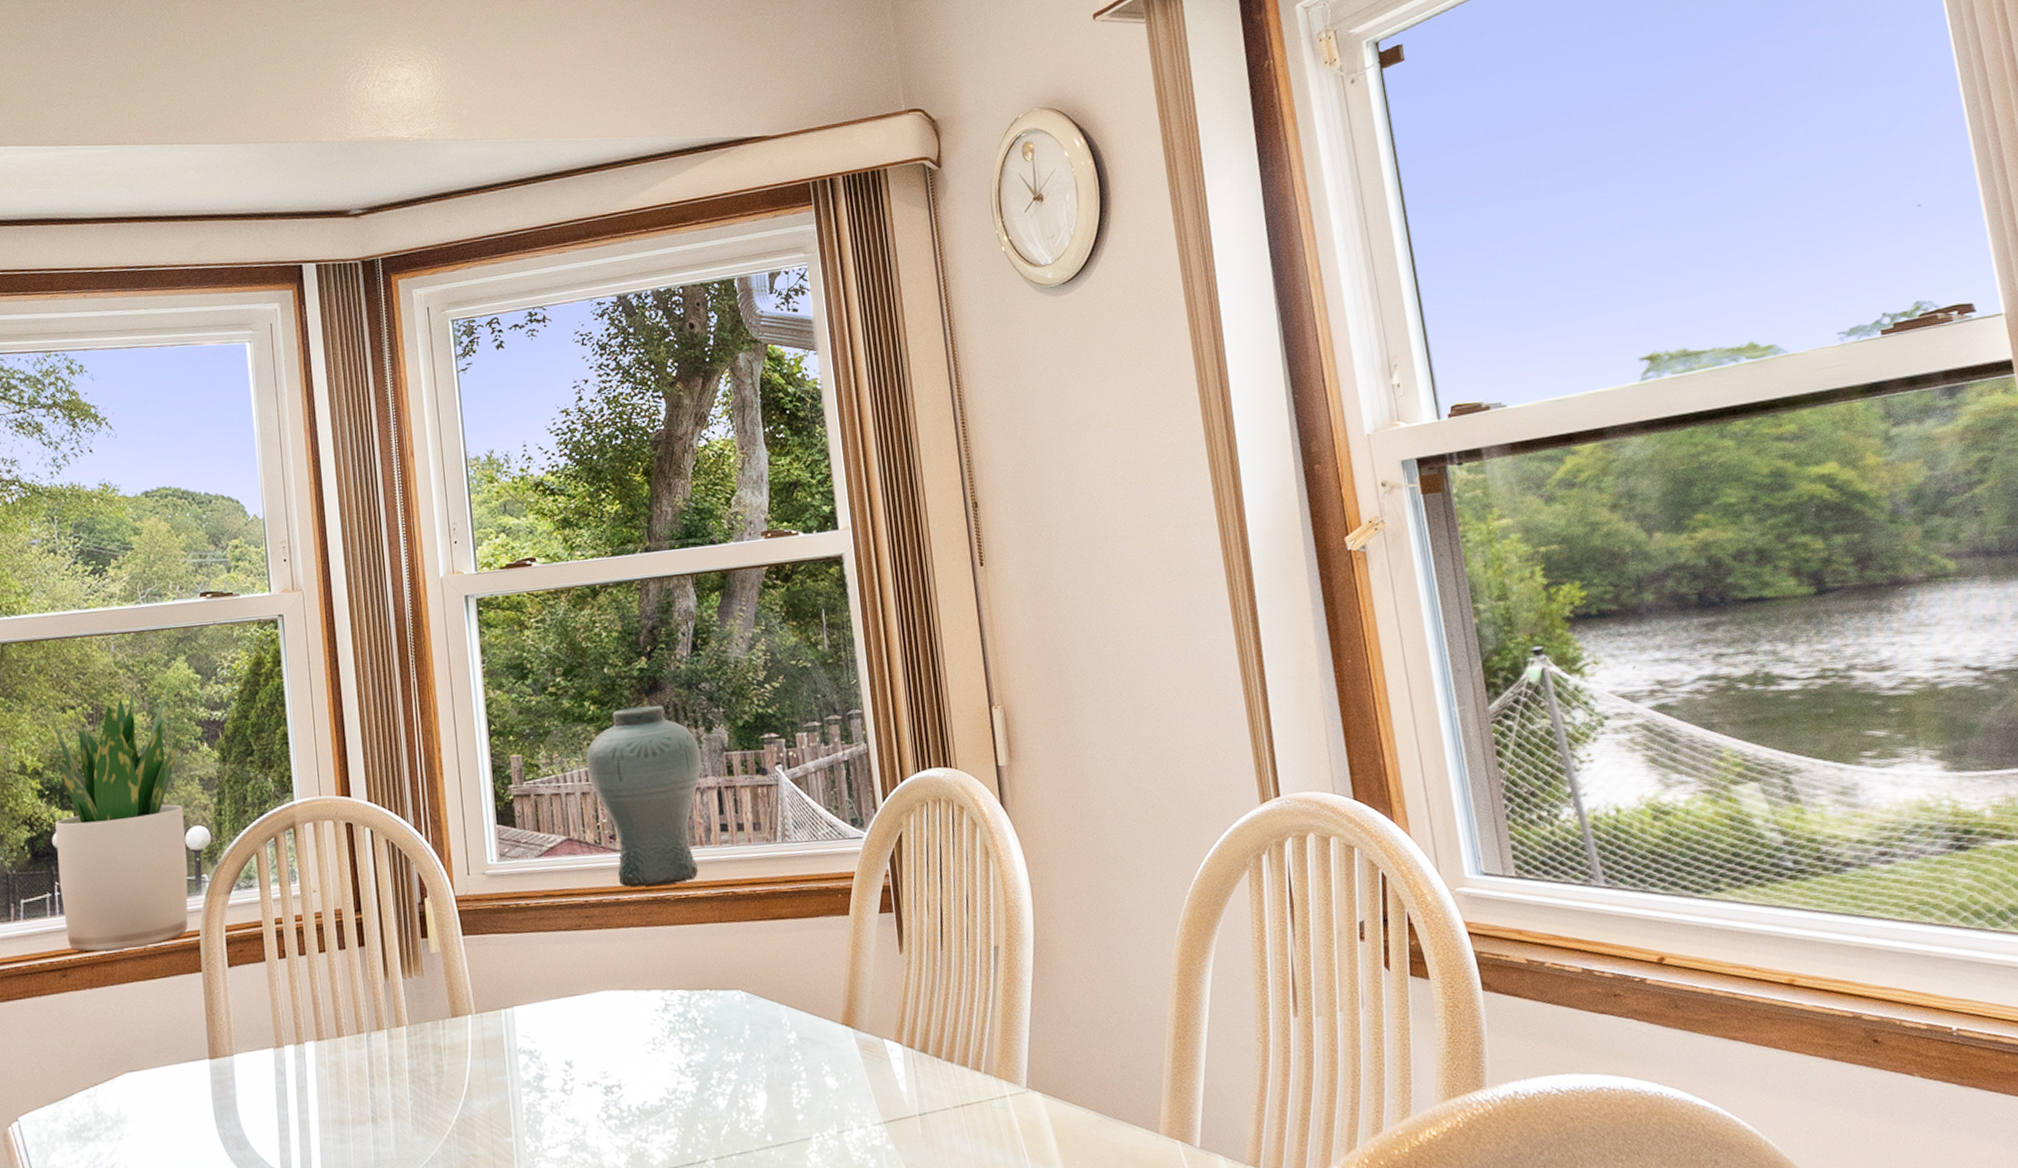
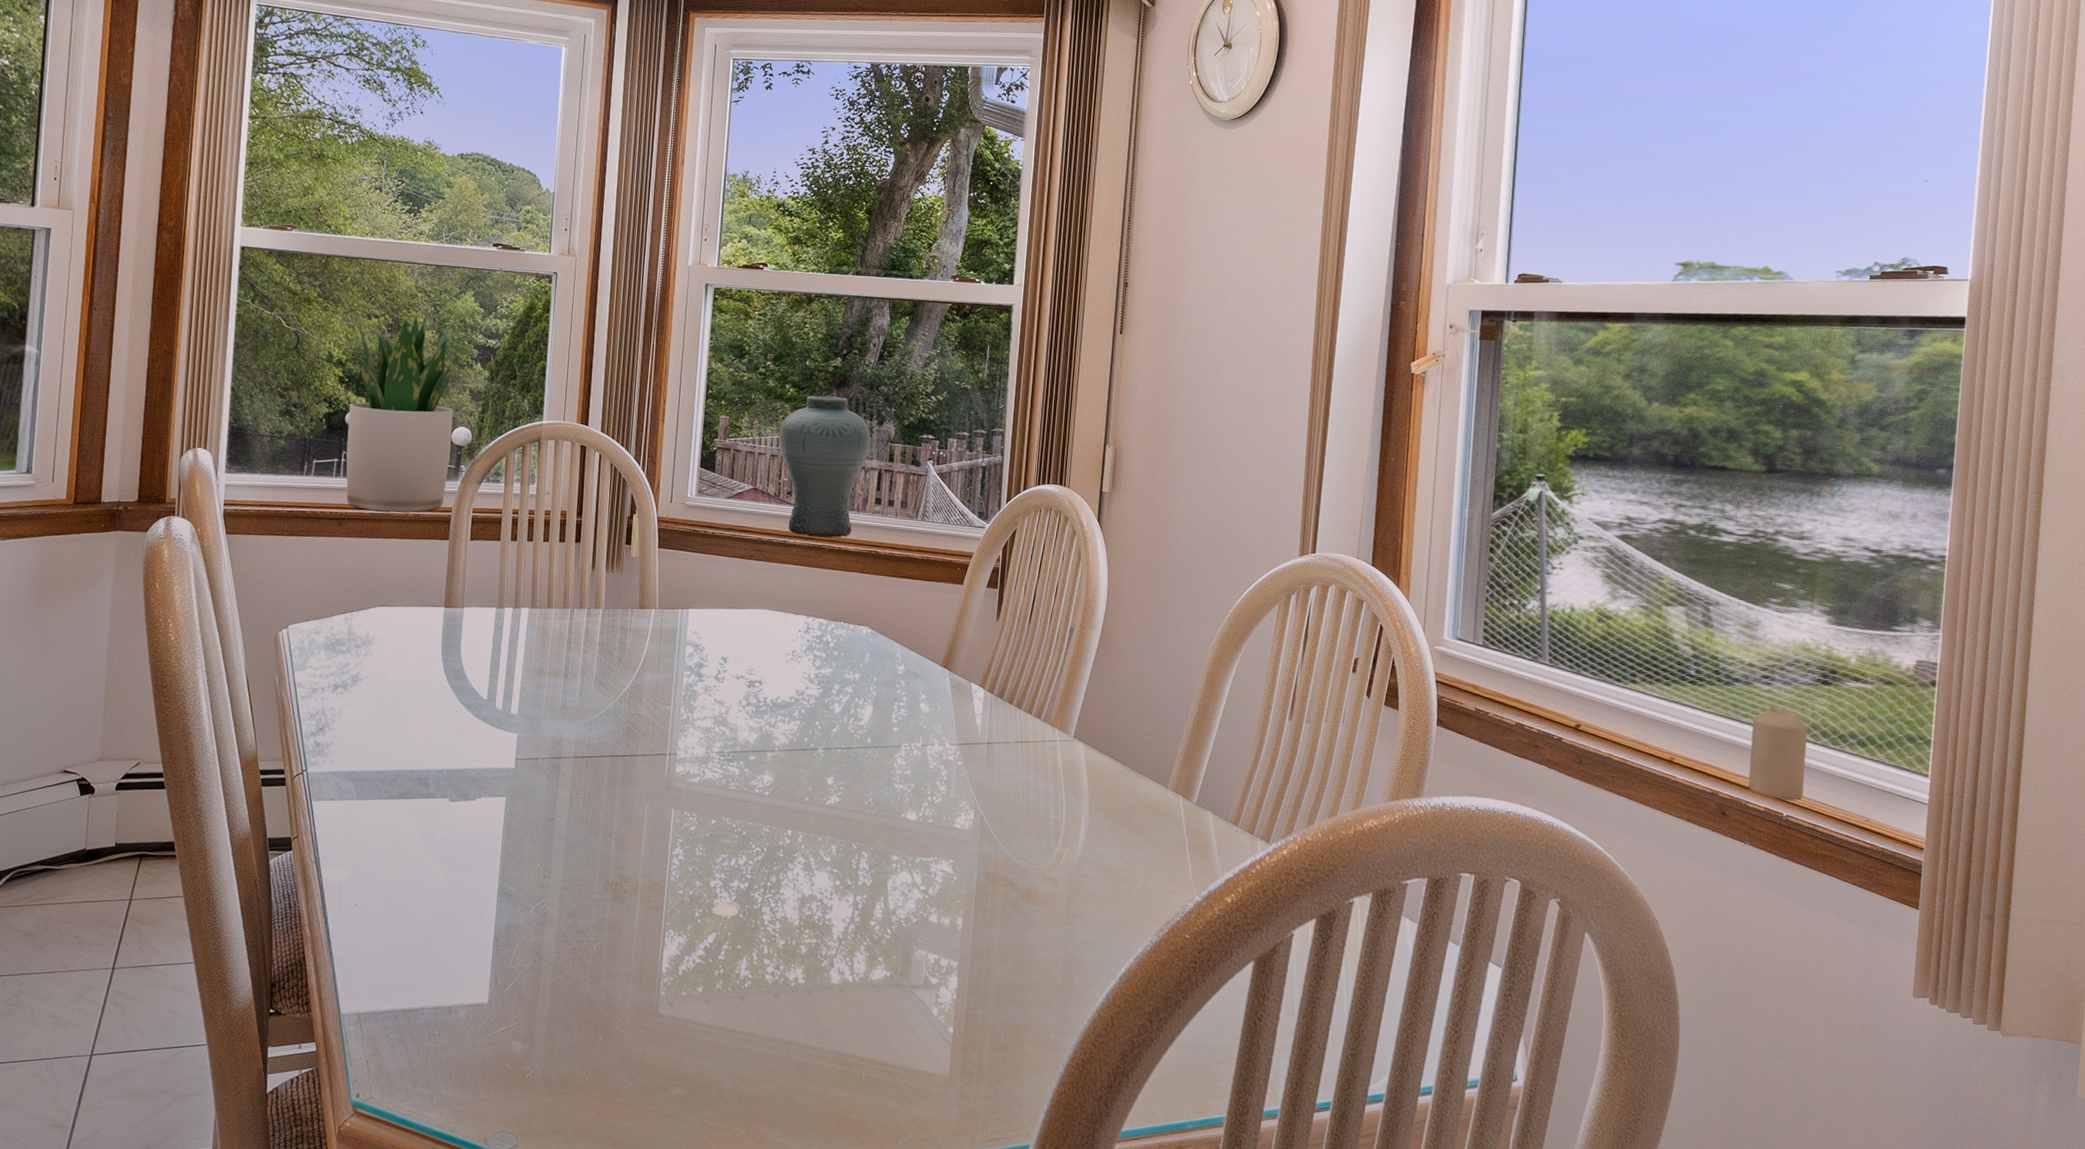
candle: none [1881,891,1971,1010] -> present [1748,707,1808,801]

